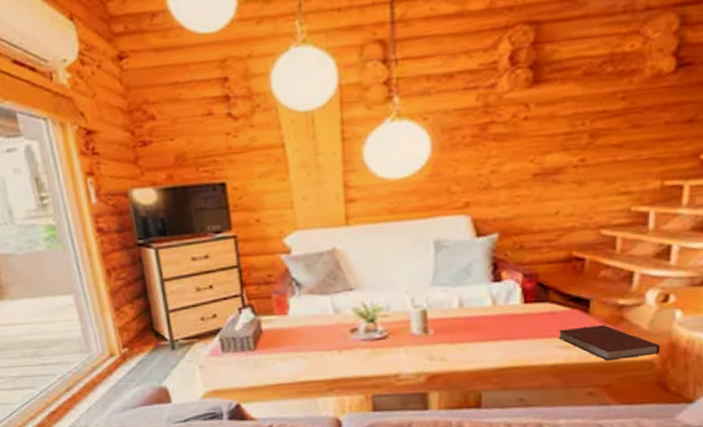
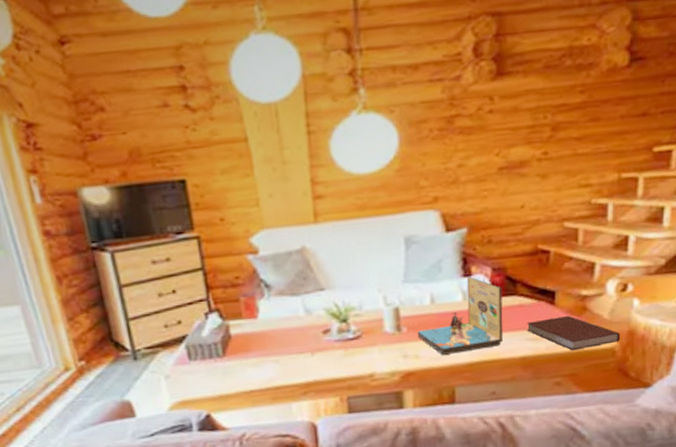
book: none [445,282,534,359] -> present [418,277,503,355]

